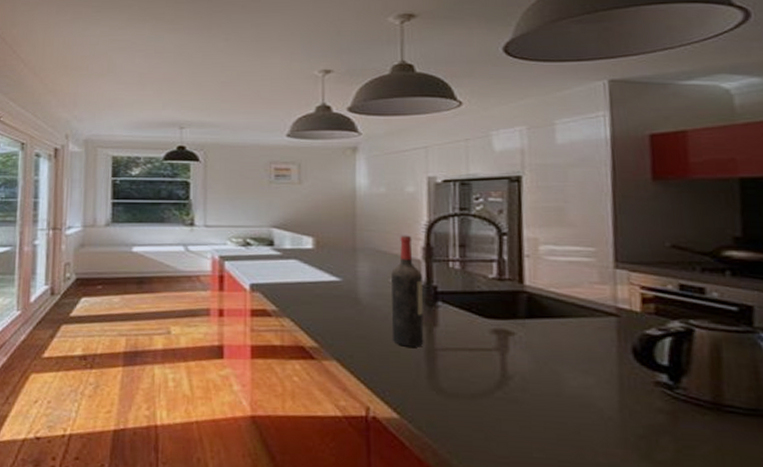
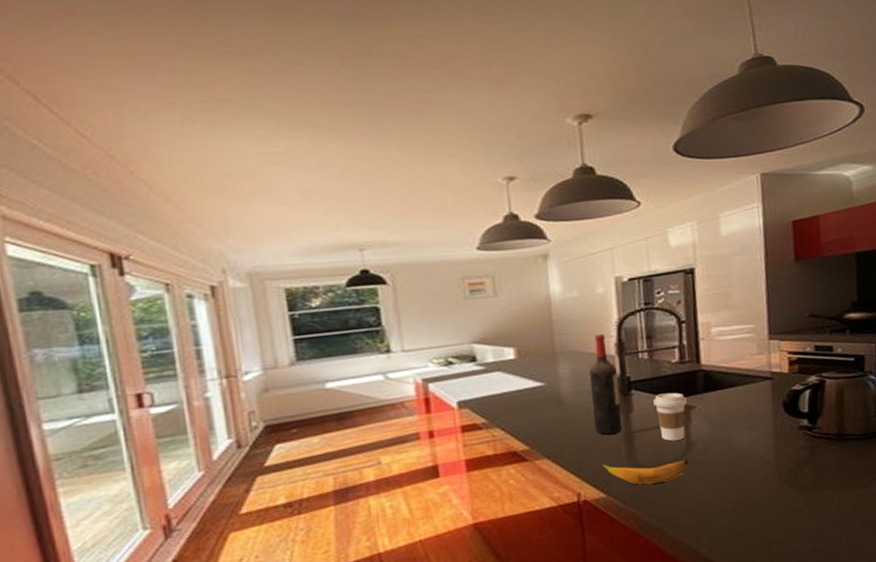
banana: none [396,379,503,416] -> present [601,459,689,485]
coffee cup: none [463,311,505,369] -> present [653,392,688,442]

